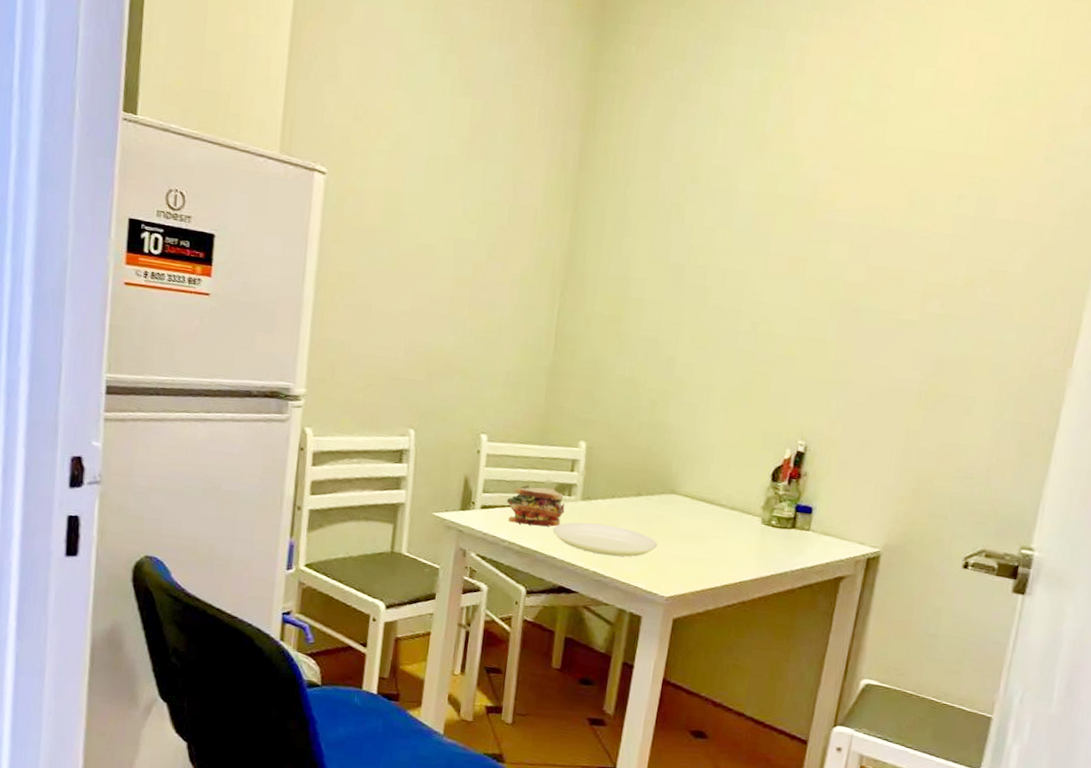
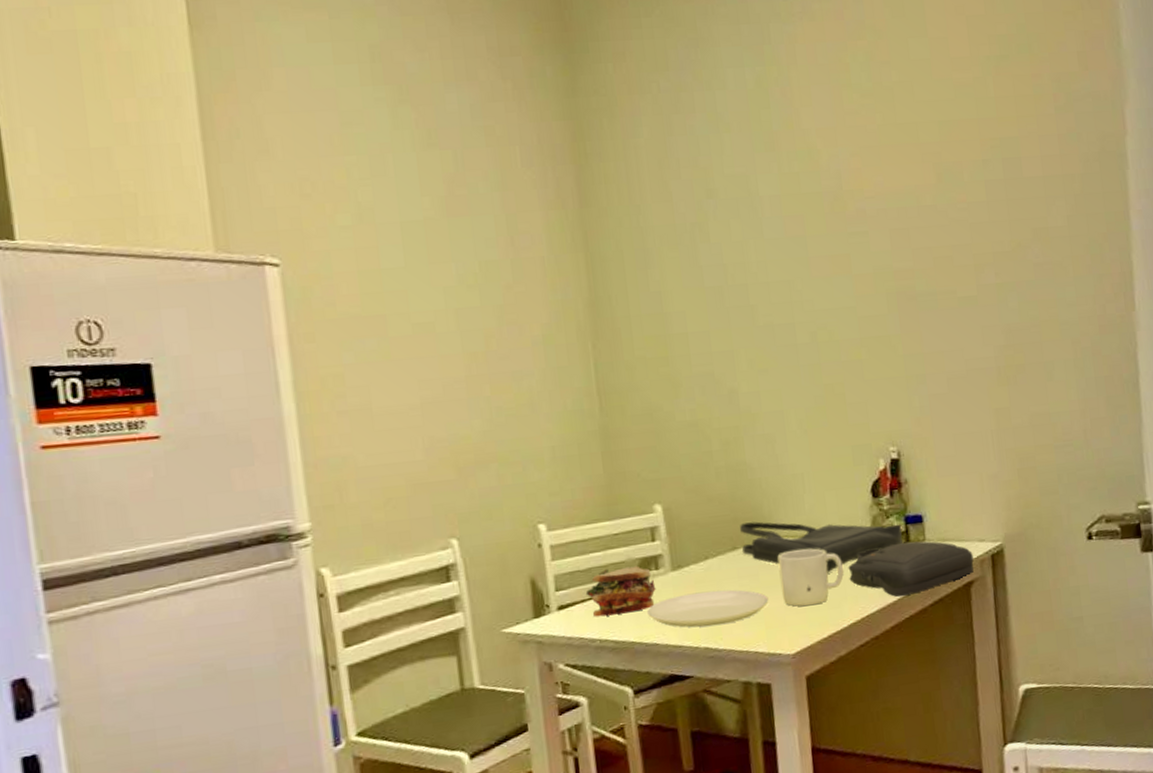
tote bag: none [645,475,792,537] -> present [739,521,903,574]
mug: none [670,508,730,561] -> present [777,548,844,607]
laptop bag: none [732,525,850,574] -> present [848,541,974,598]

